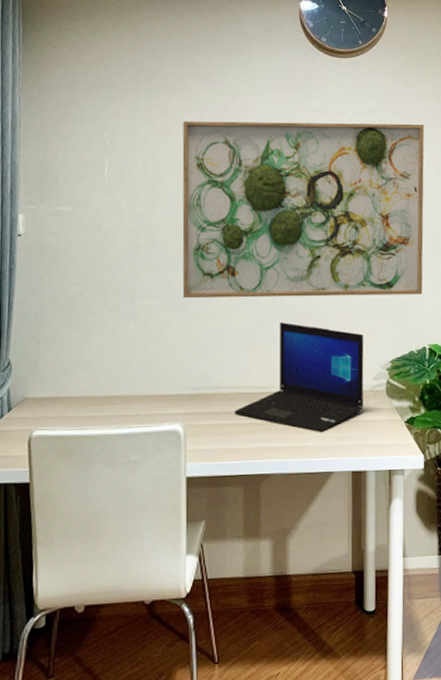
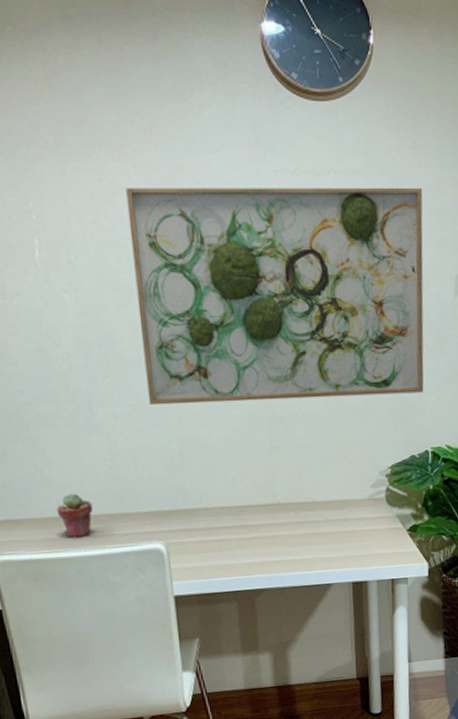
potted succulent: none [91,375,123,417] -> present [56,493,93,538]
laptop: present [234,322,364,433] -> none [220,428,362,545]

